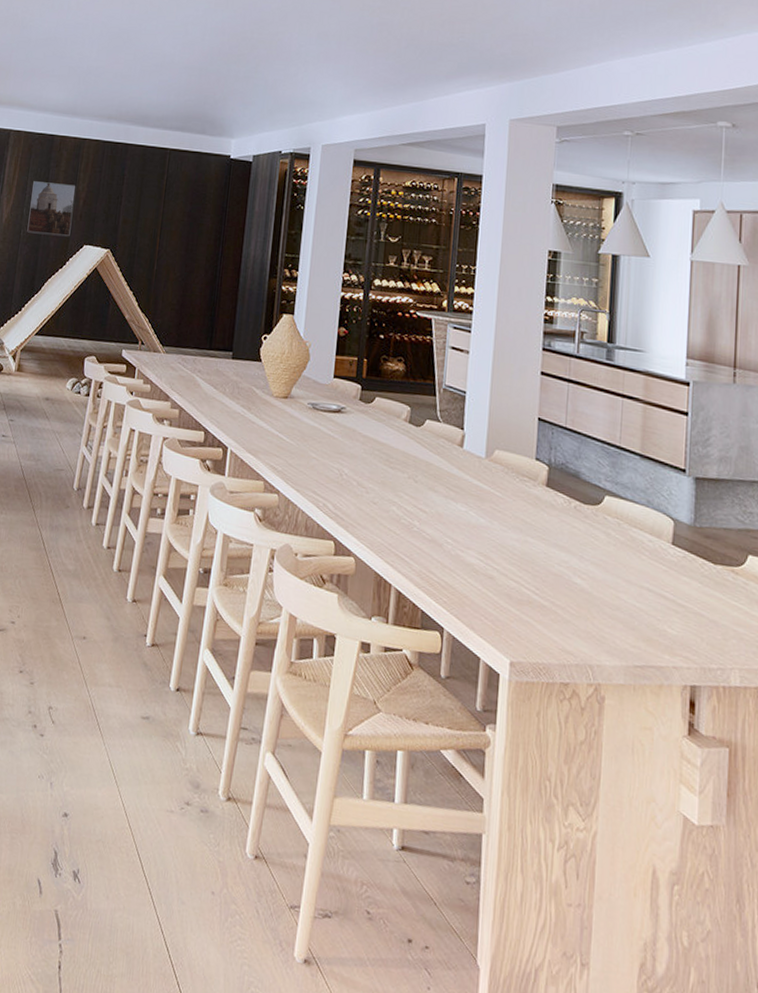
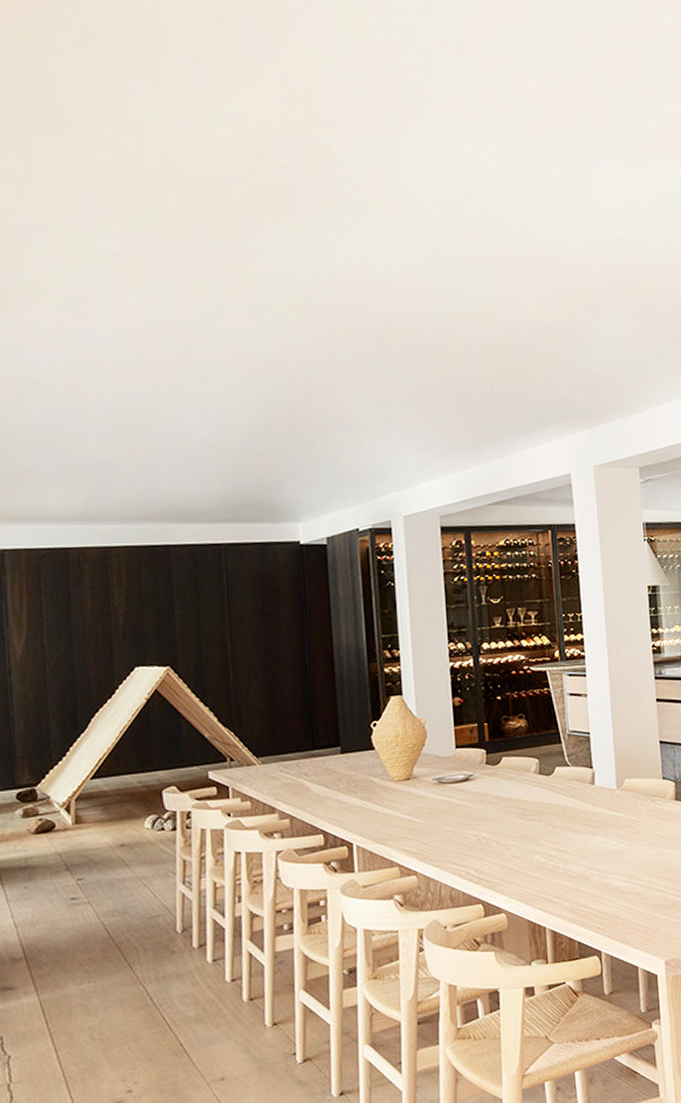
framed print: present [27,181,76,237] -> none [50,601,114,666]

